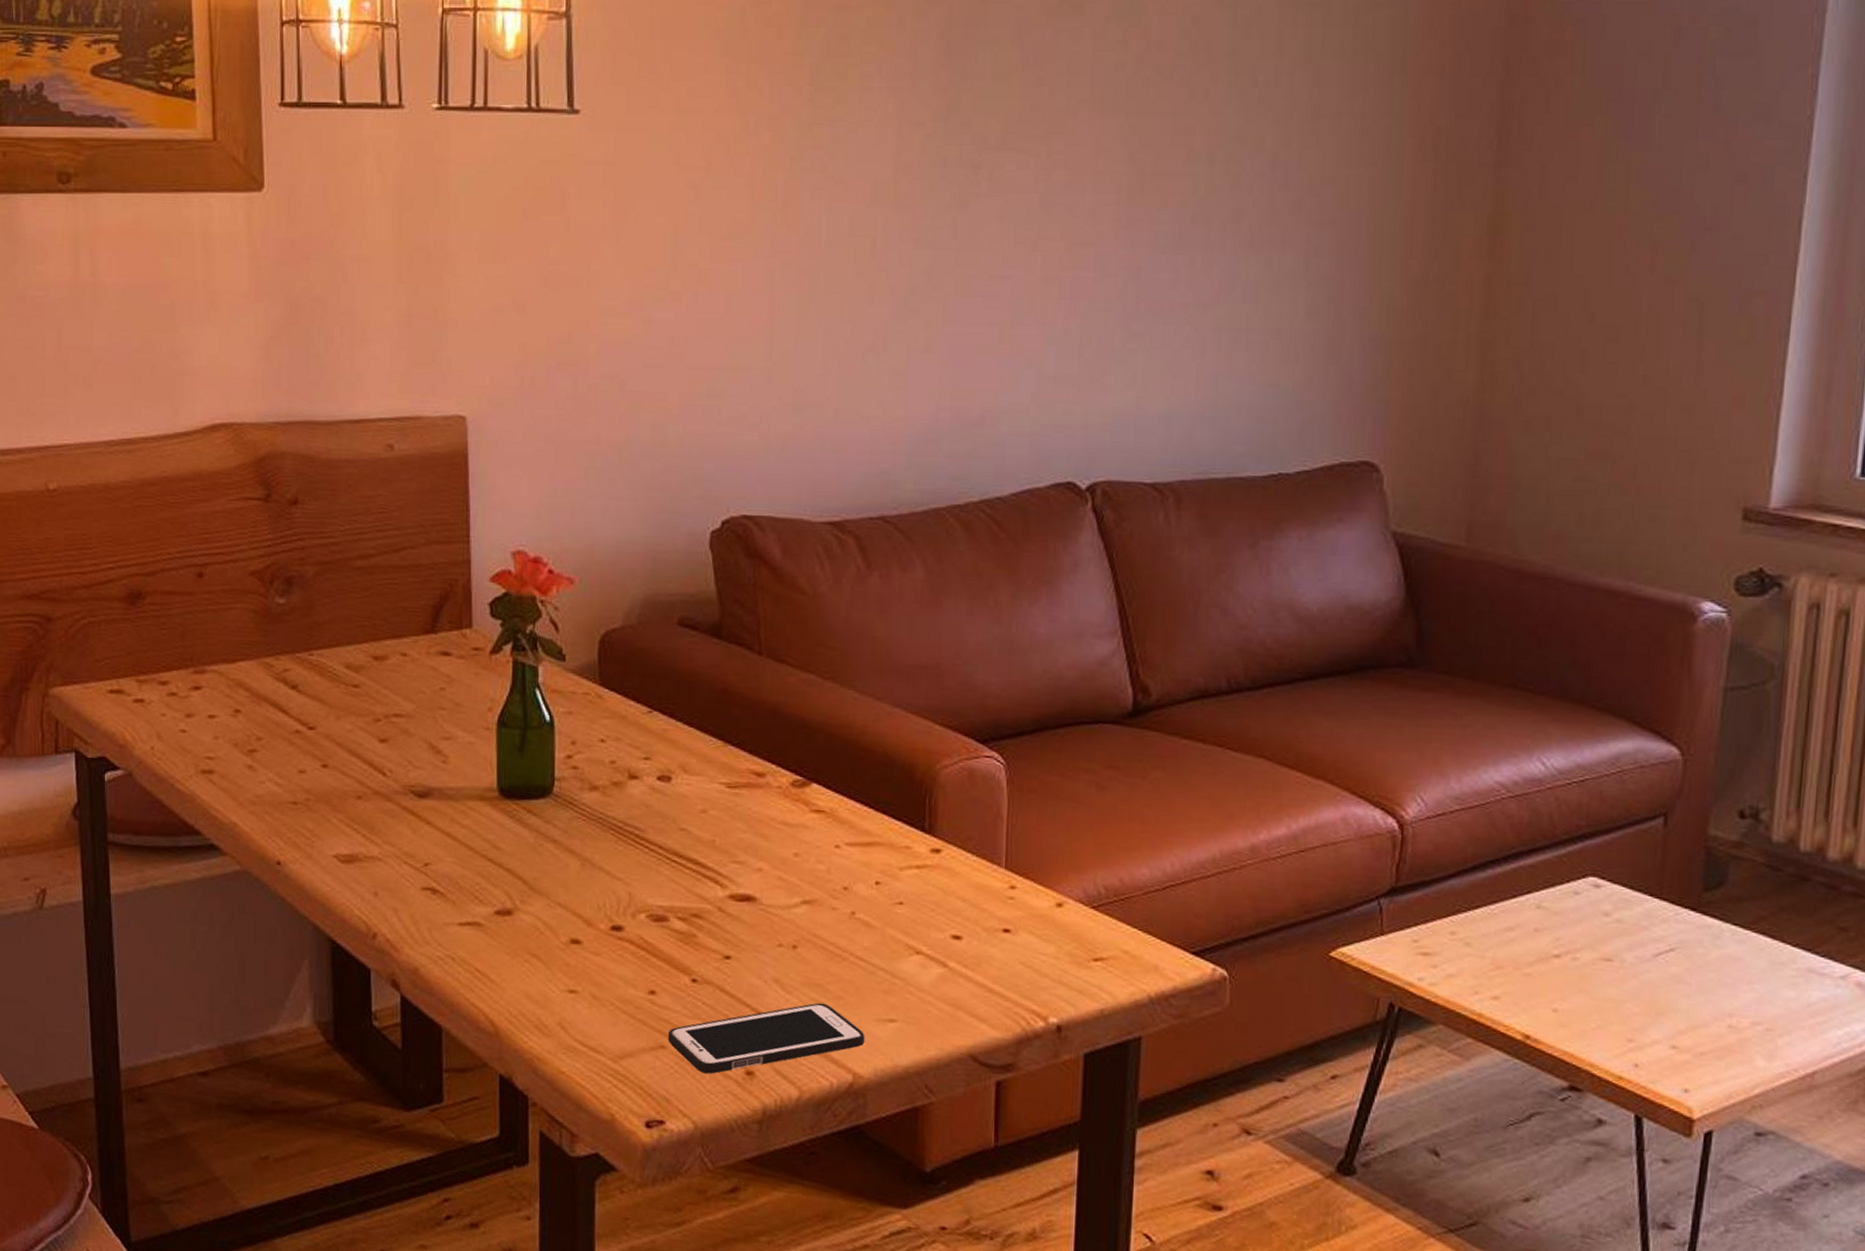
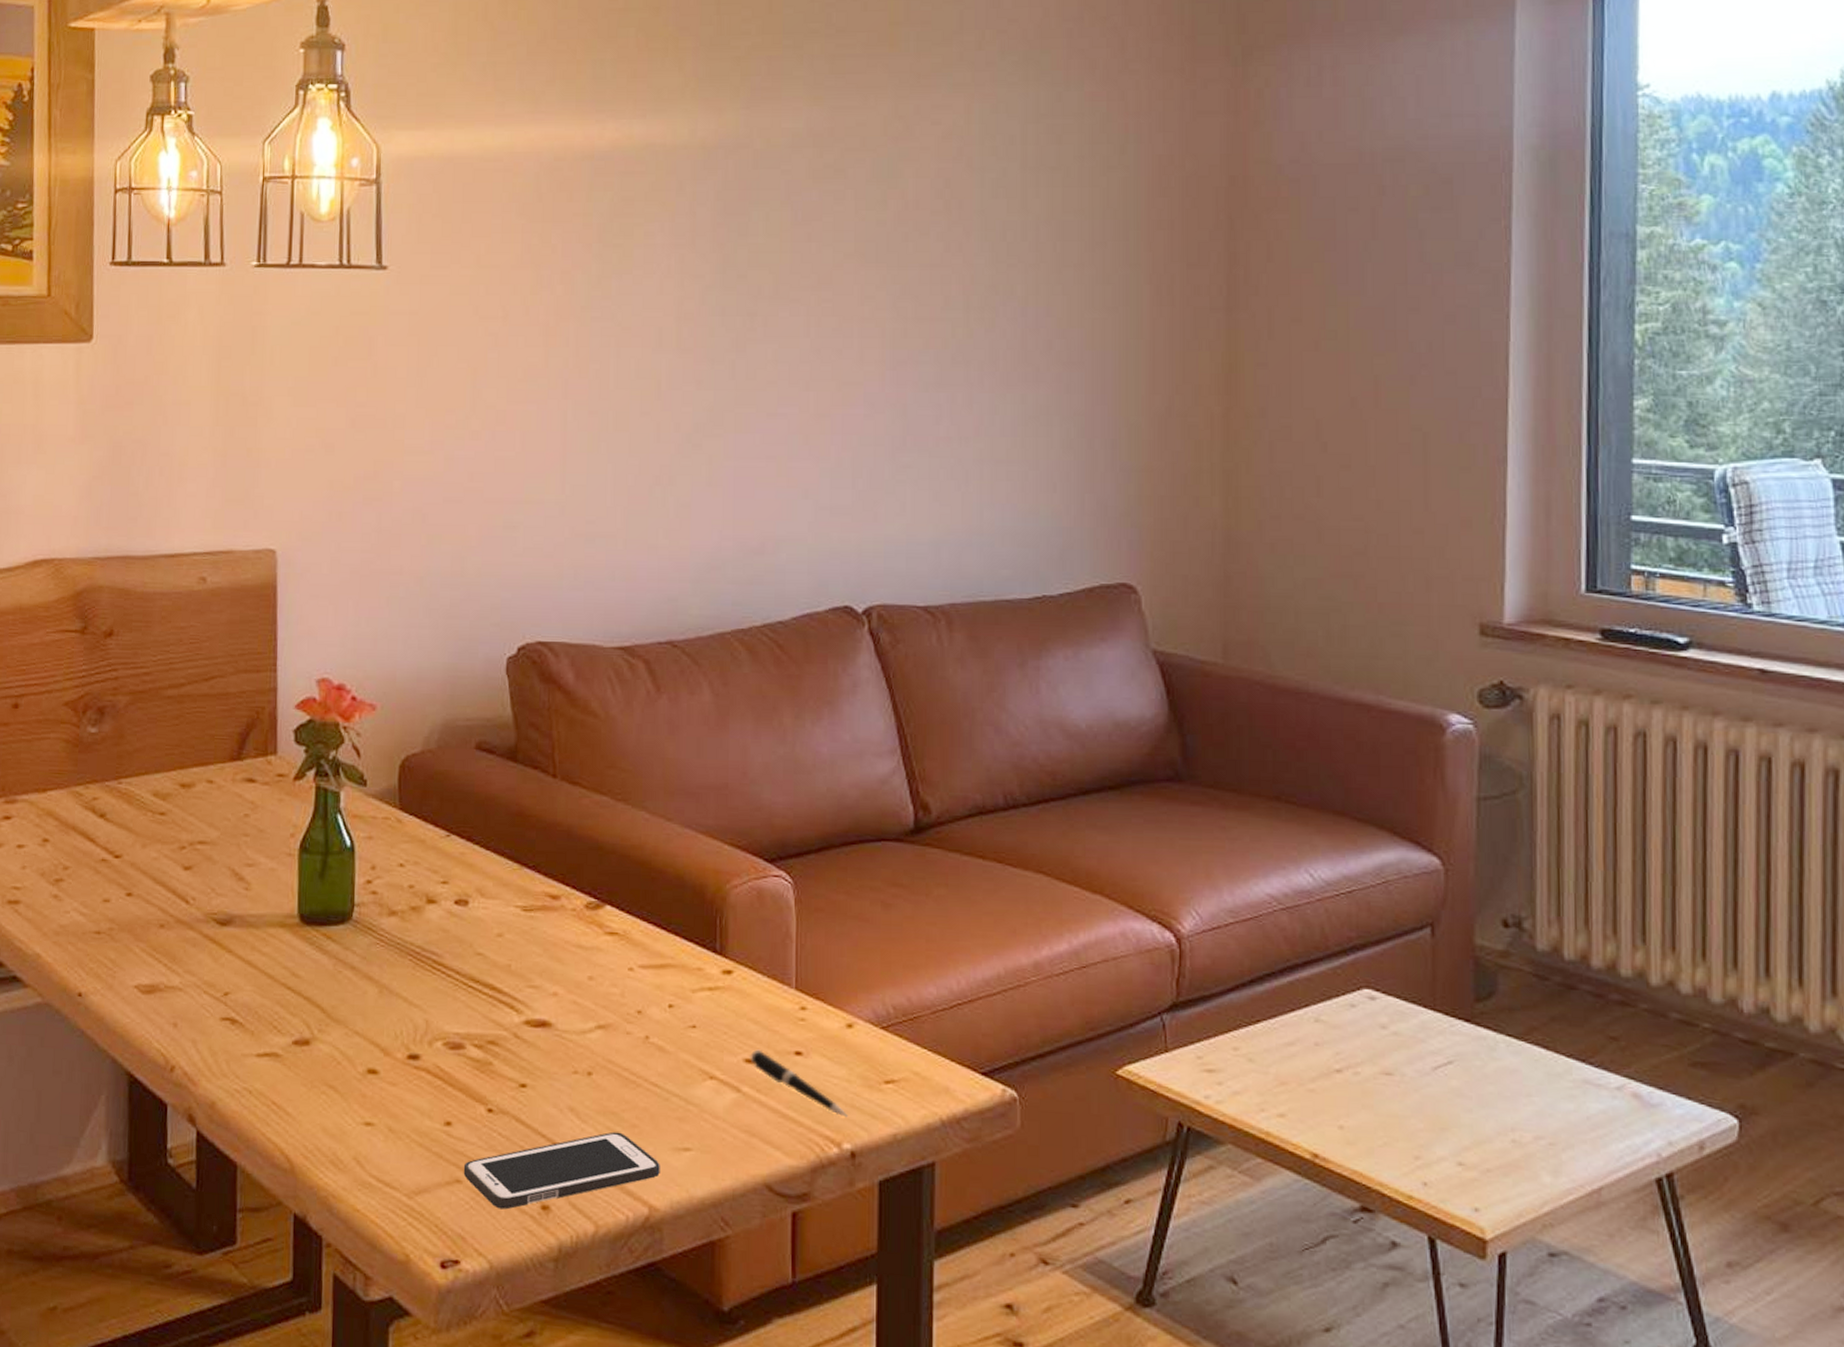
pen: none [957,926,1055,993] -> present [750,1049,848,1118]

